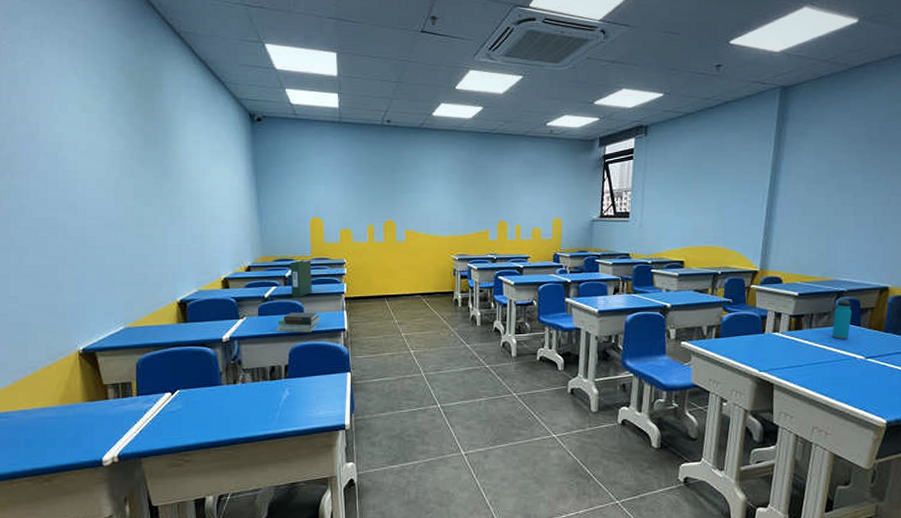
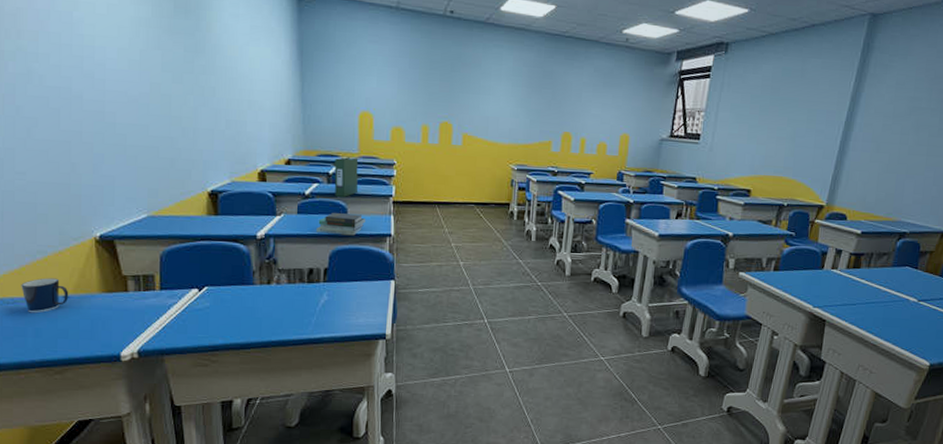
mug: none [14,391,56,425] -> present [21,278,69,314]
water bottle: present [832,298,852,339] -> none [889,240,912,281]

